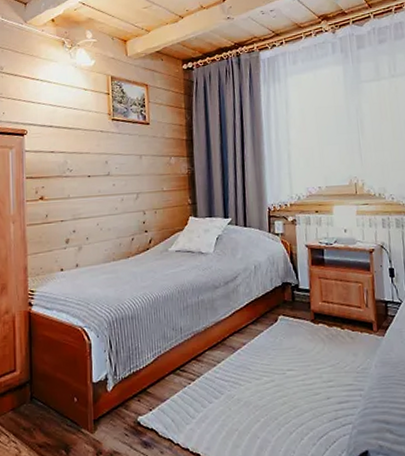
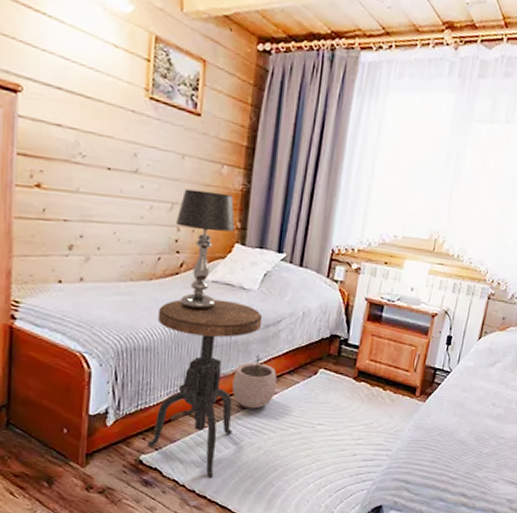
side table: none [137,265,222,435] -> present [147,299,263,479]
table lamp: none [141,178,187,278] -> present [175,188,235,311]
plant pot: none [205,309,245,362] -> present [232,354,278,409]

